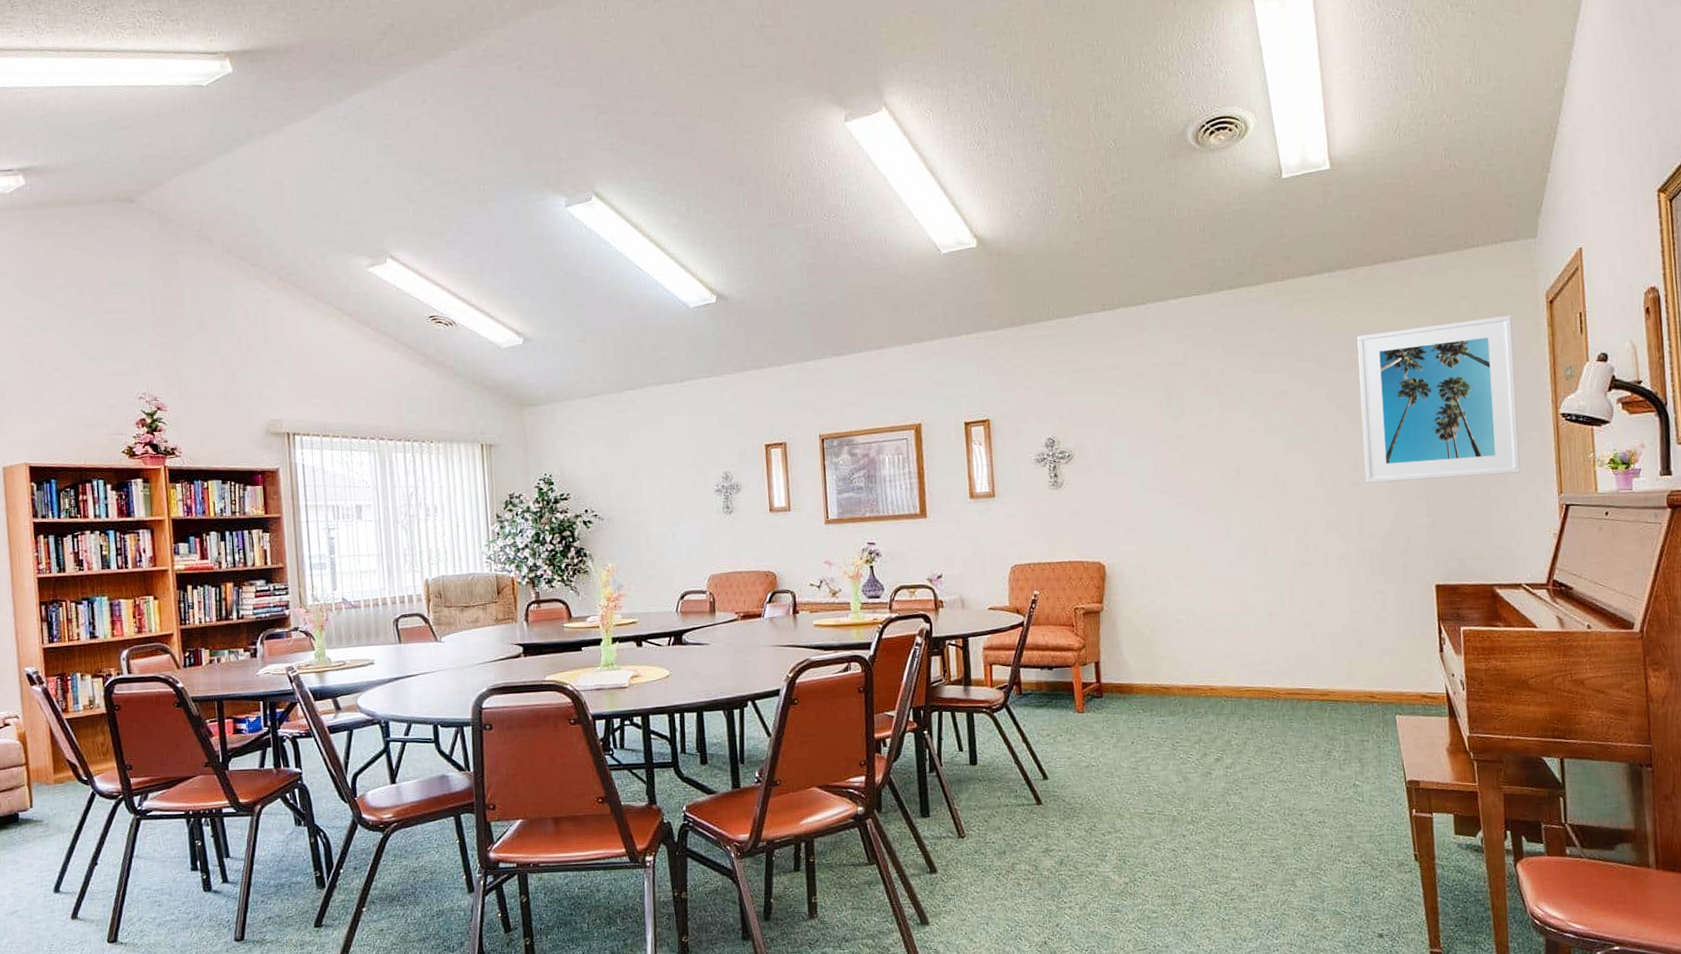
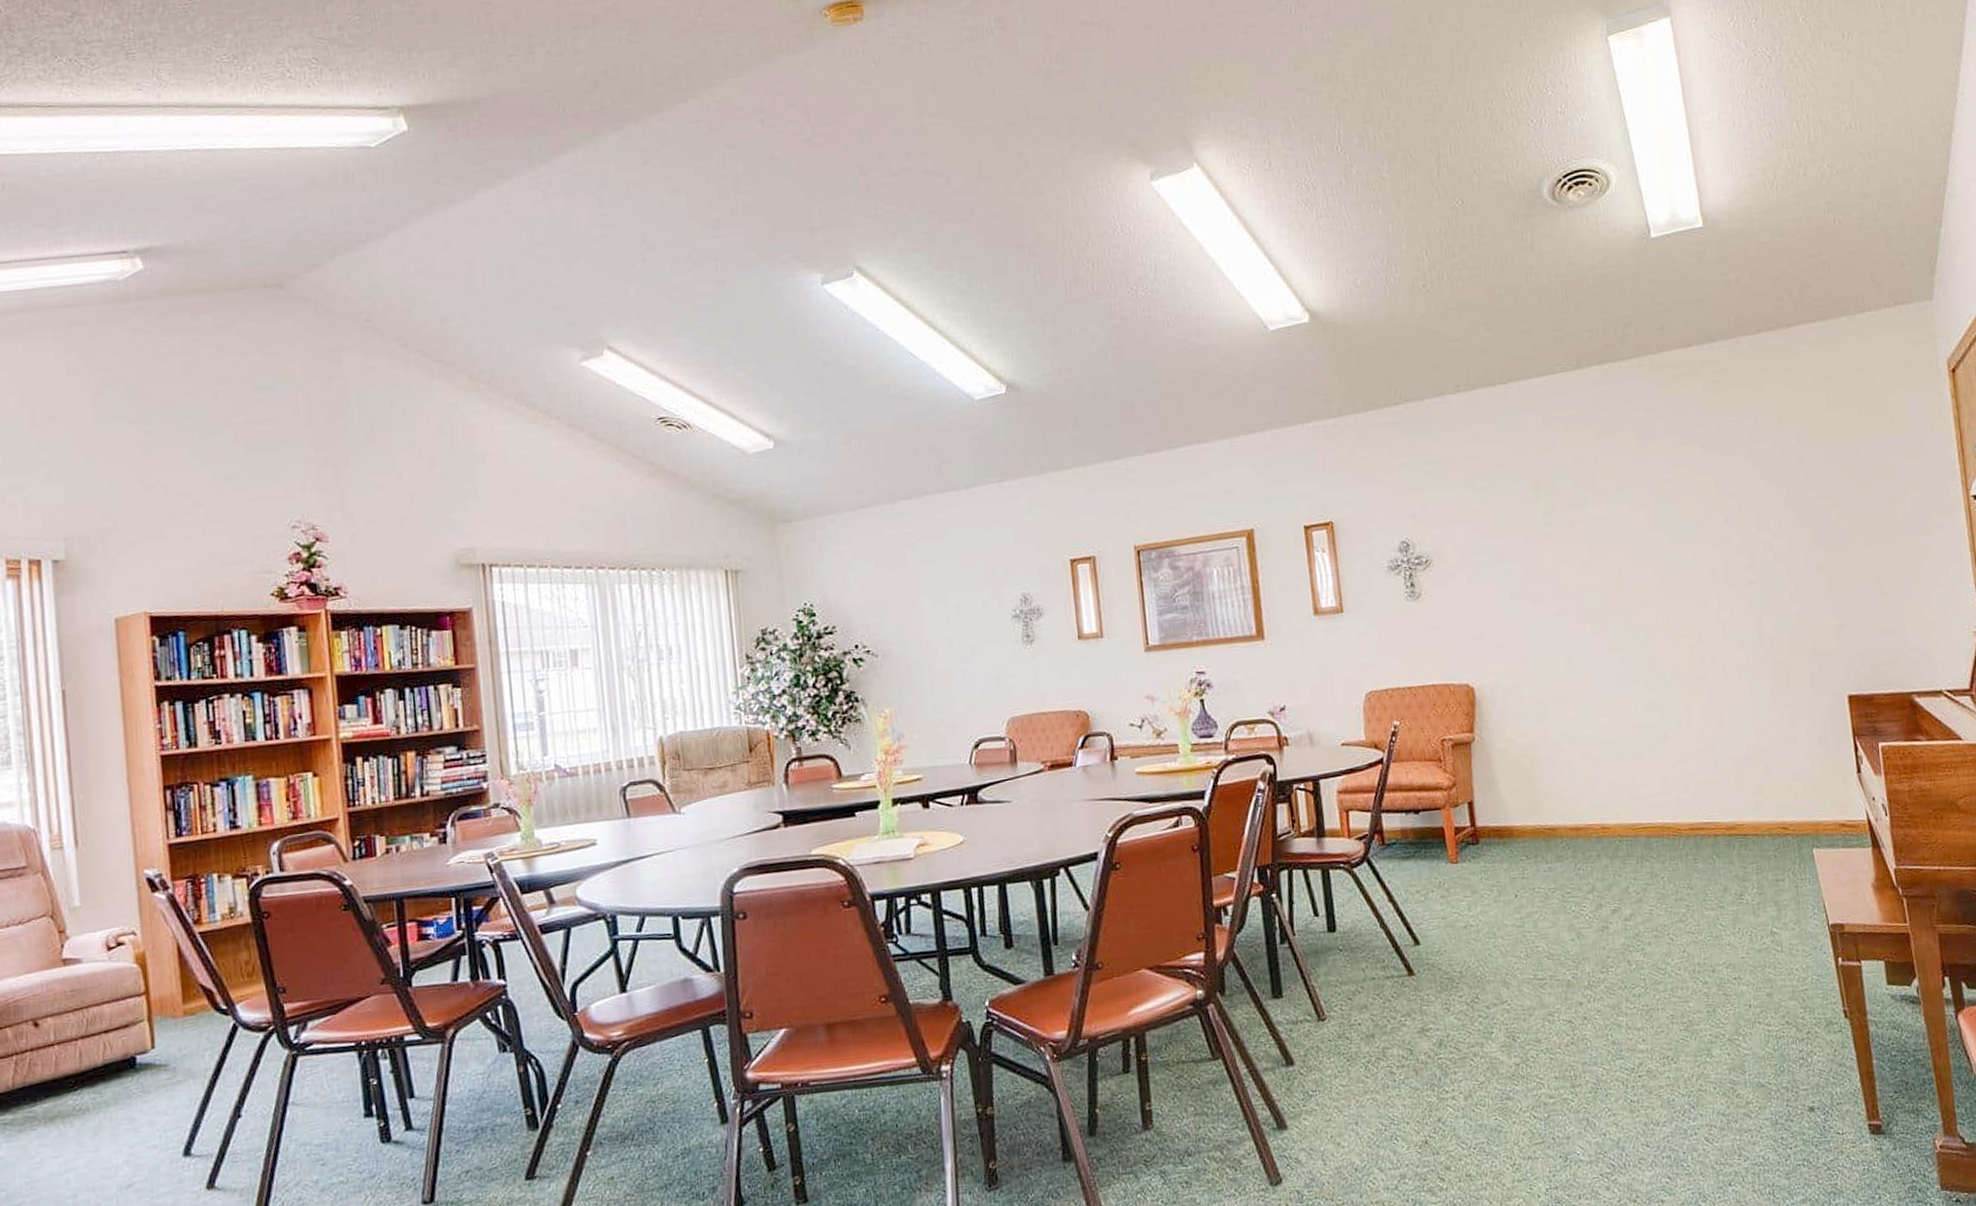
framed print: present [1357,315,1521,483] -> none [1744,386,1933,582]

